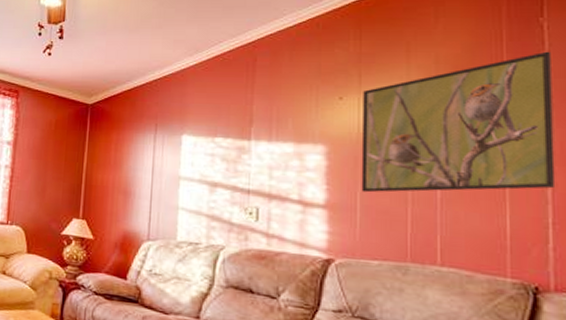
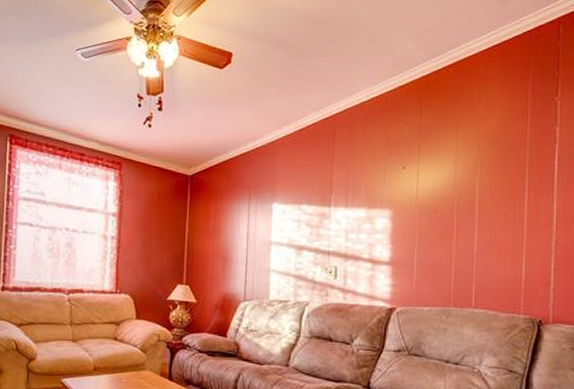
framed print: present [361,51,556,193] -> none [418,126,561,250]

